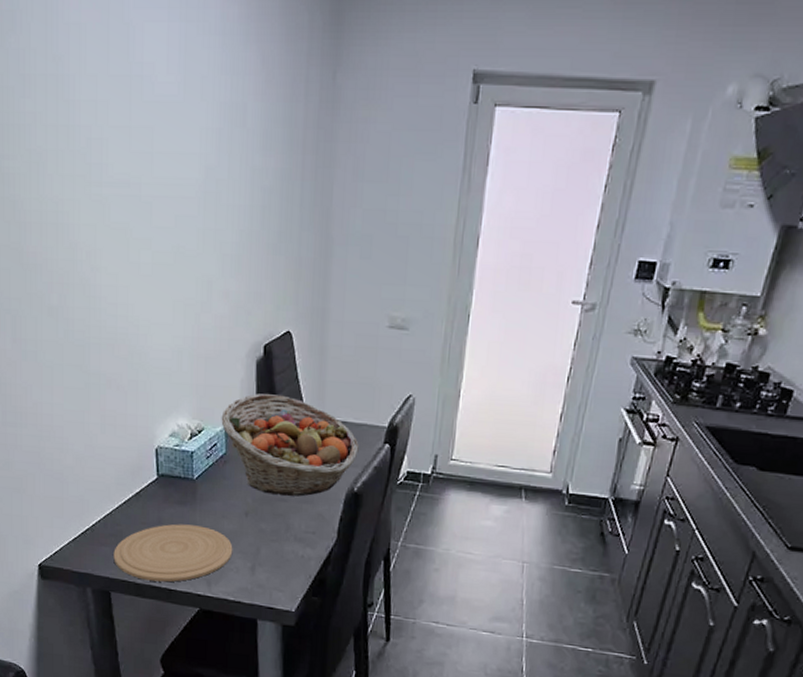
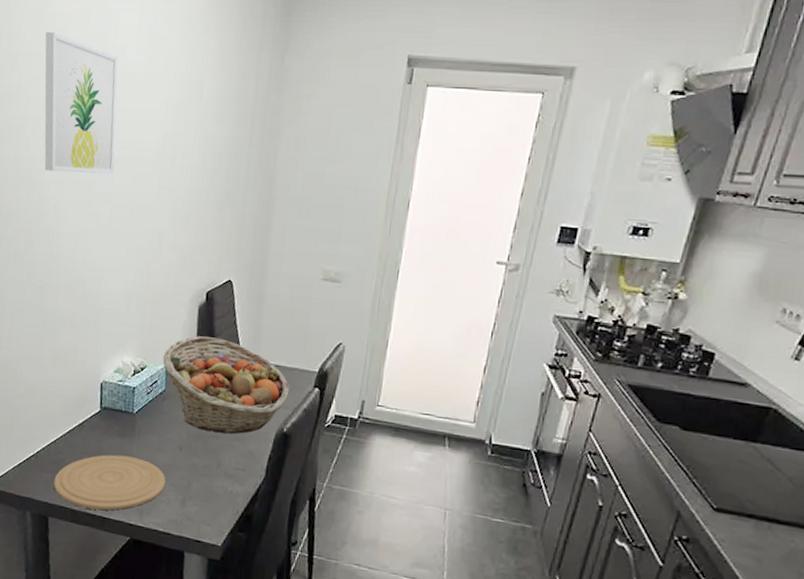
wall art: none [59,47,152,215] -> present [44,31,118,174]

